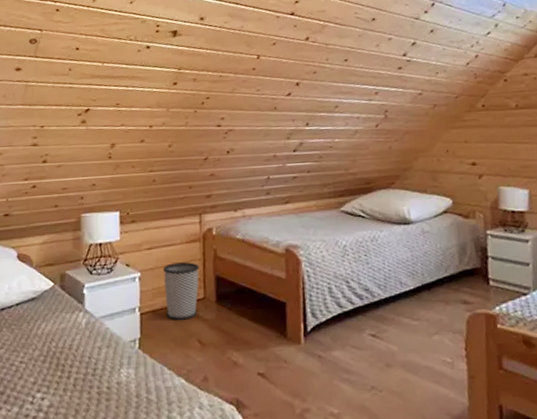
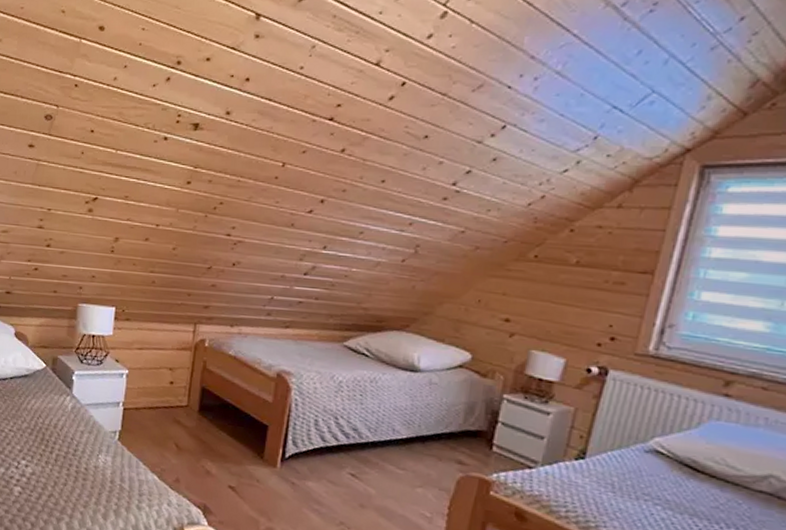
wastebasket: present [162,262,200,320] -> none [149,366,187,423]

